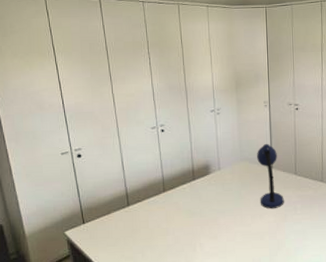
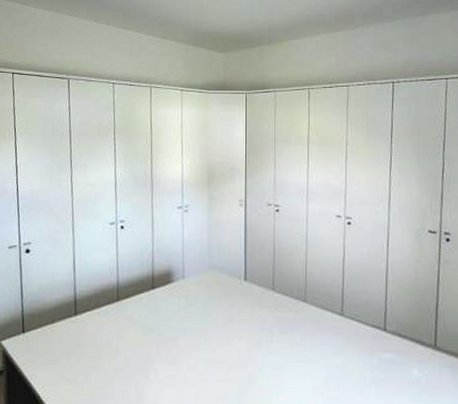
desk lamp: present [257,143,284,209] -> none [228,249,258,333]

